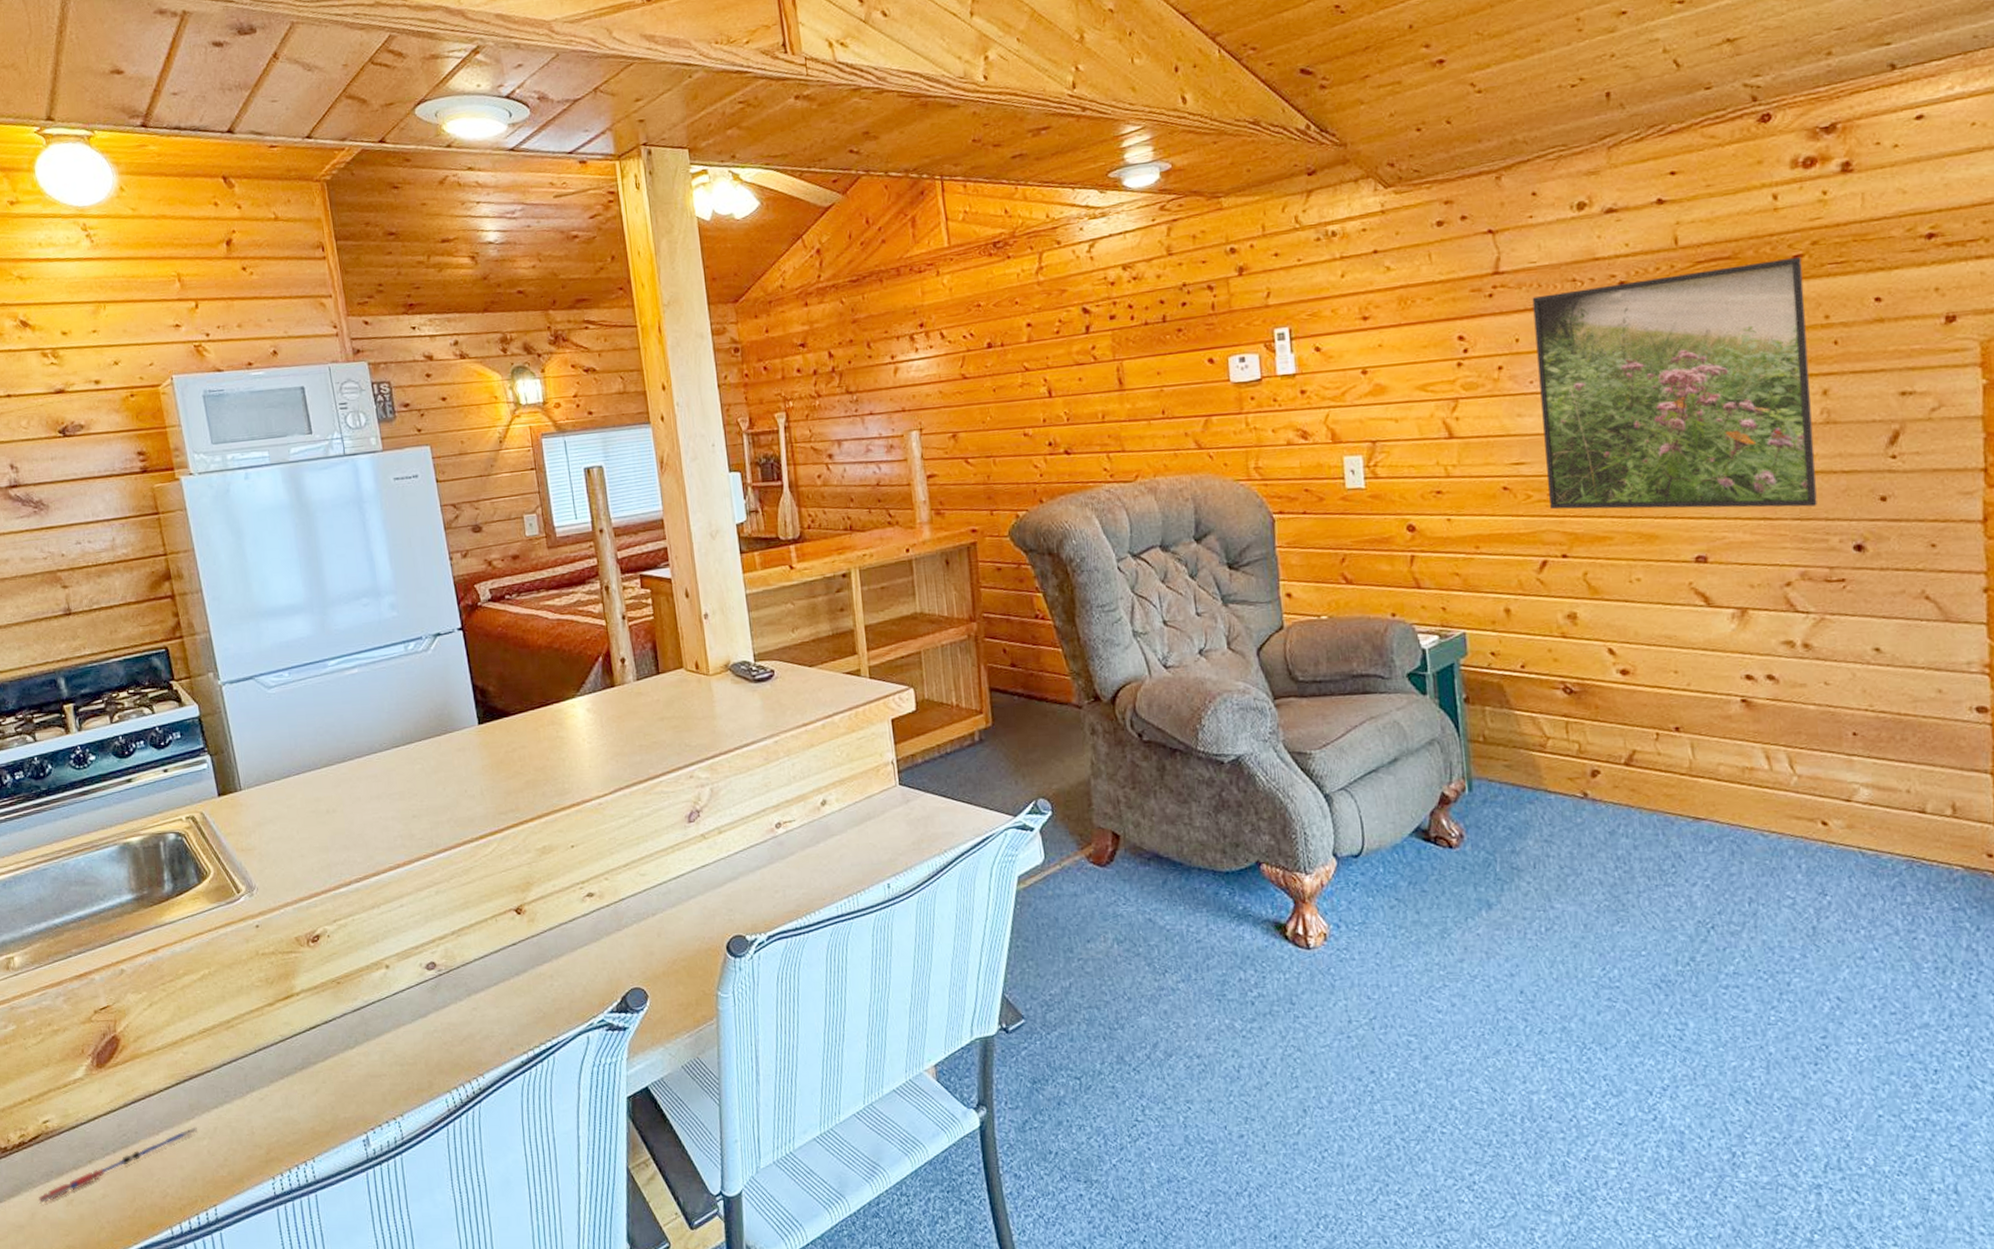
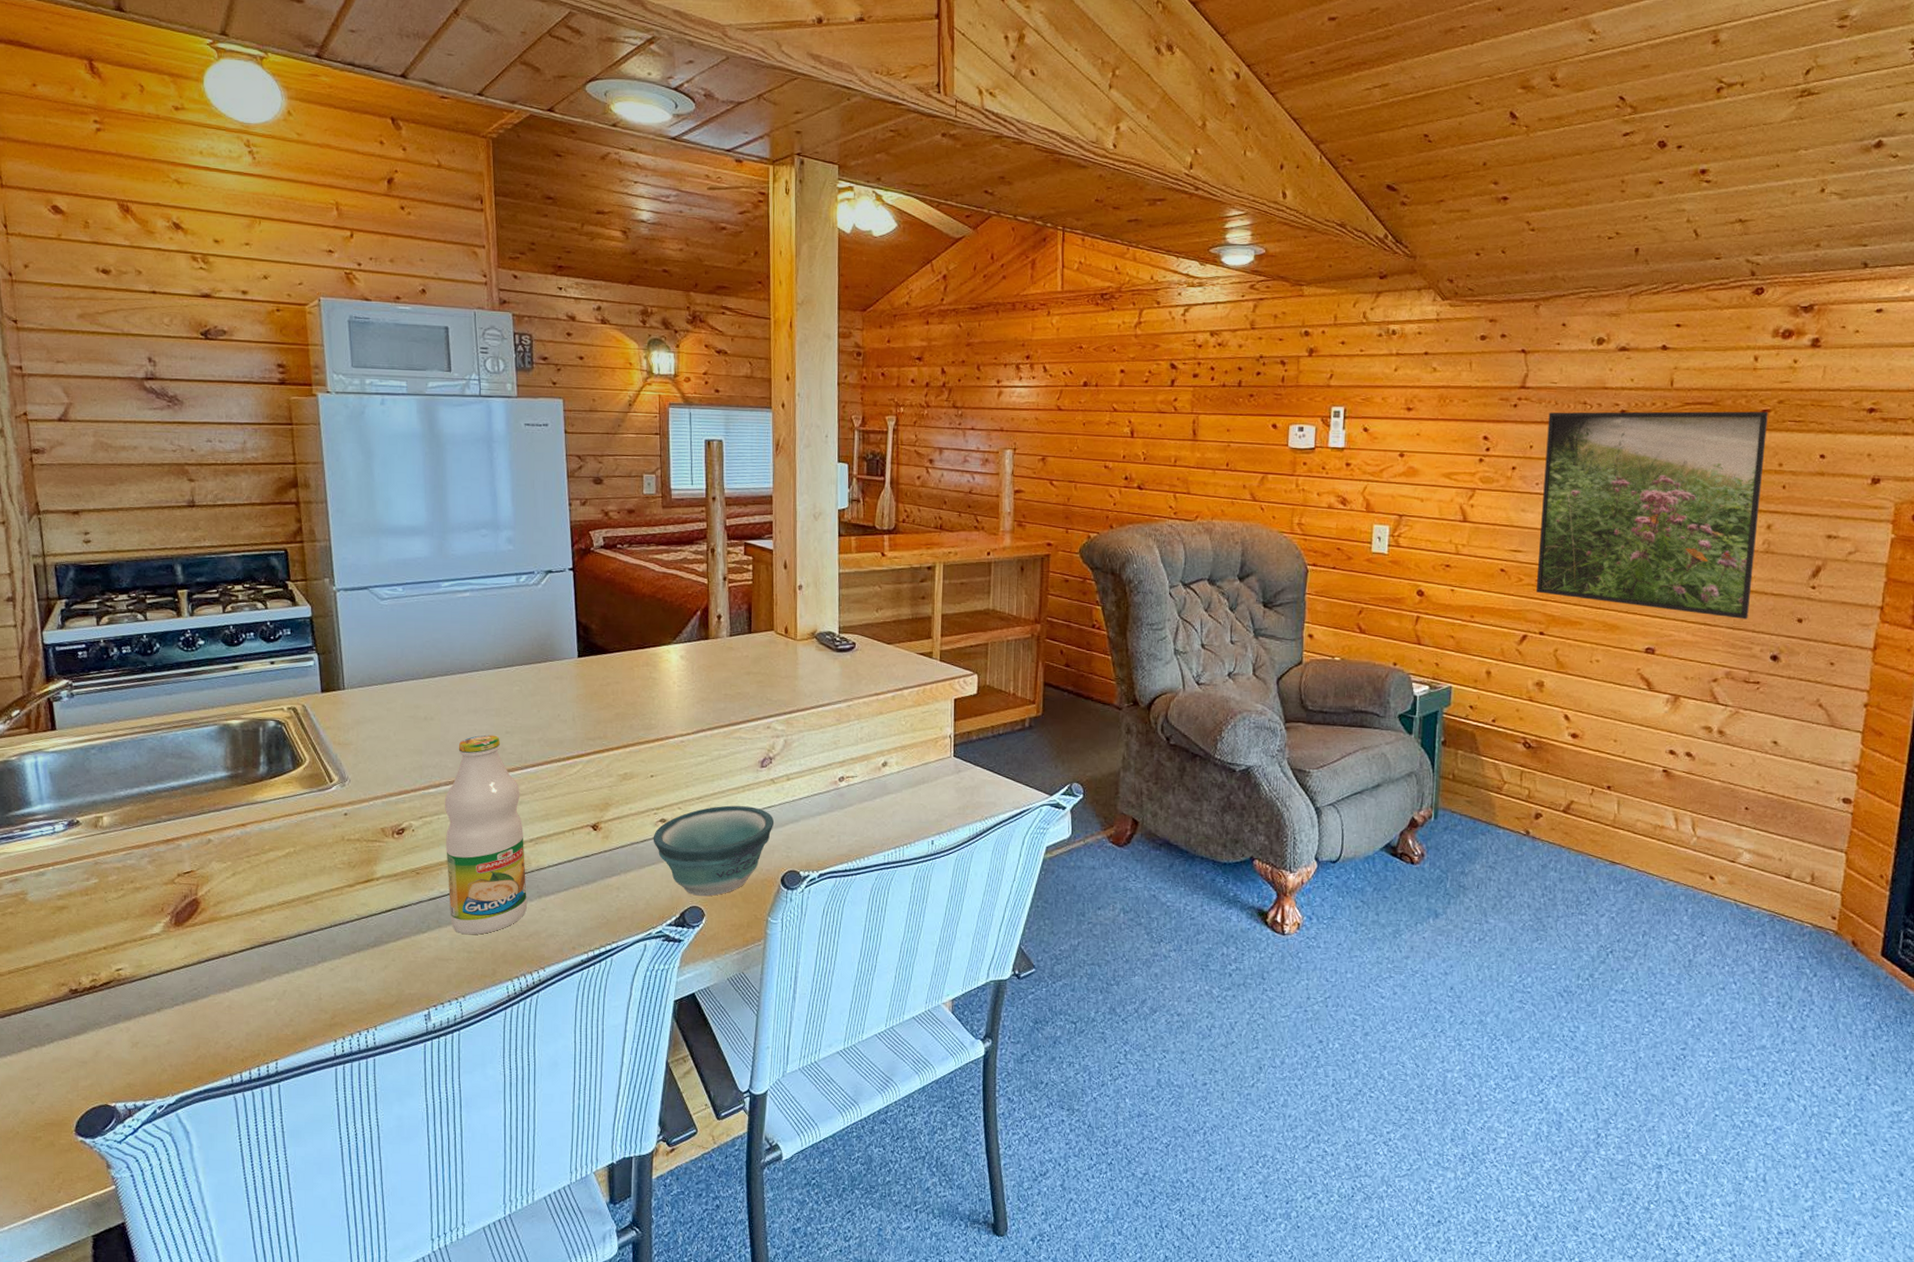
pen: present [38,1127,197,1204] -> none [104,988,267,1044]
bottle: none [357,821,457,1046] -> present [444,734,527,935]
bowl: none [581,868,711,976] -> present [653,805,775,897]

